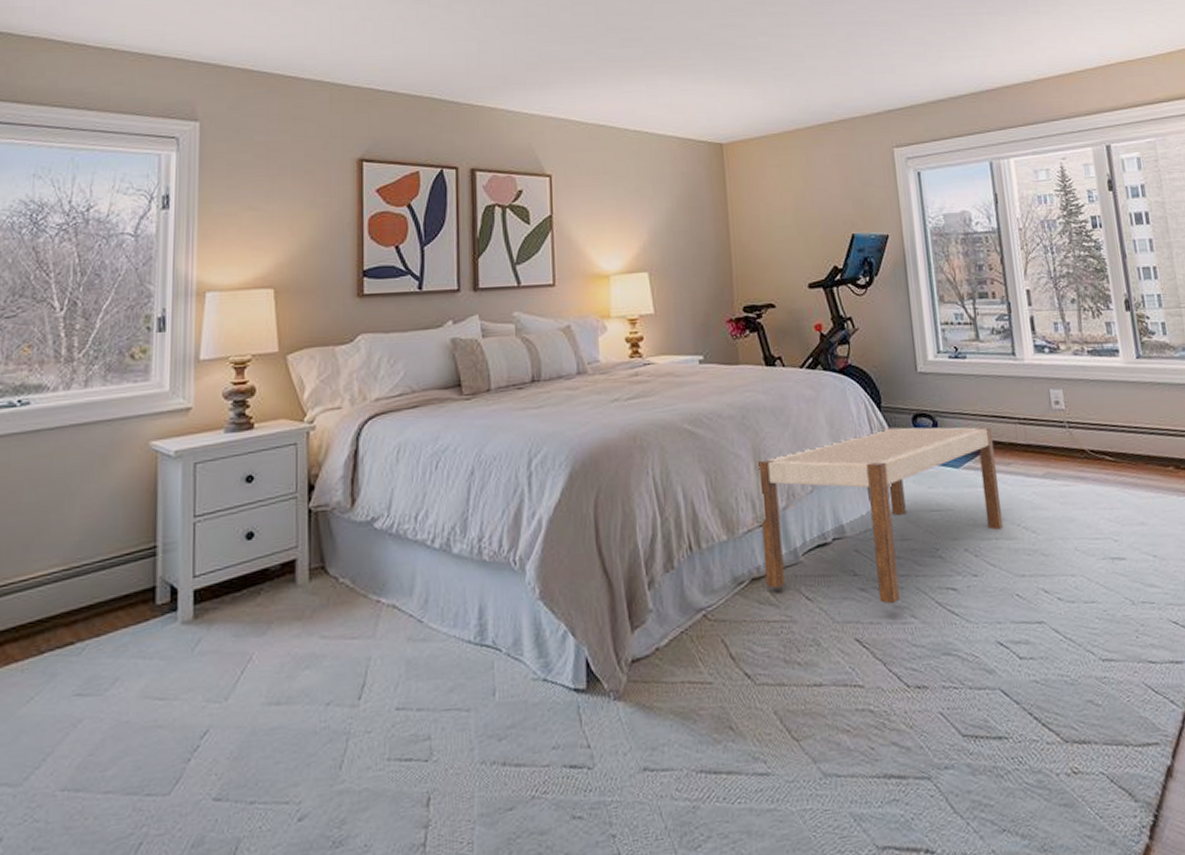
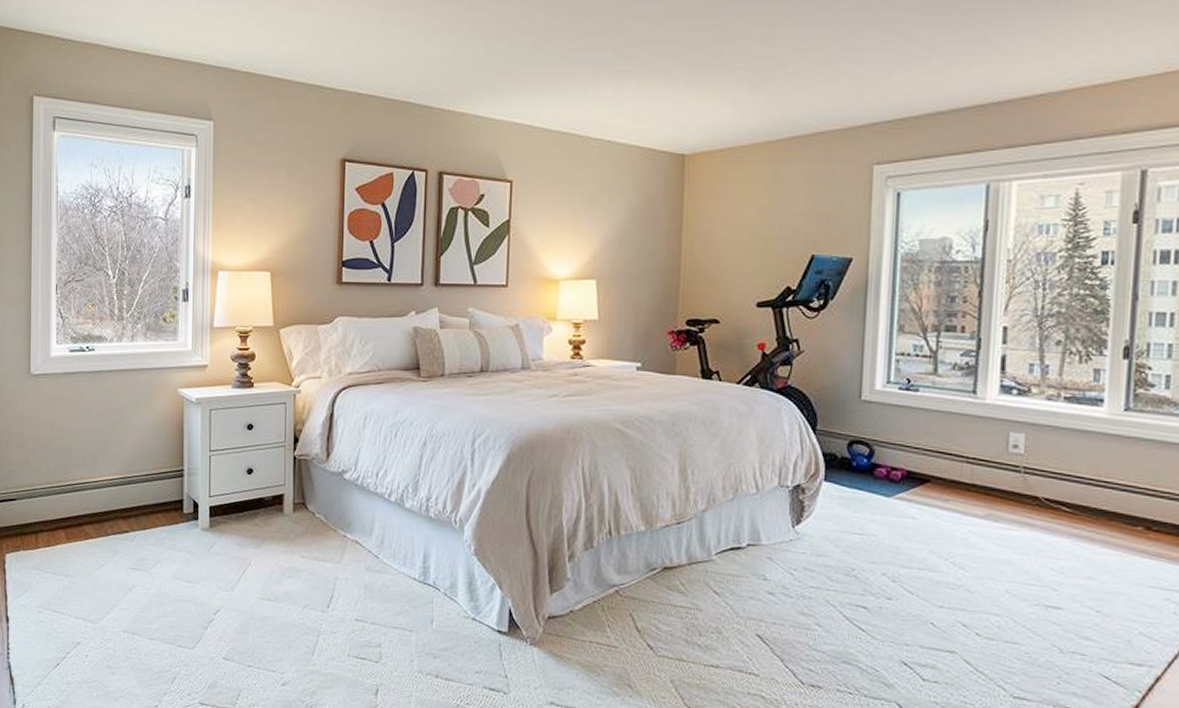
bench: present [758,427,1004,605] -> none [677,449,935,611]

